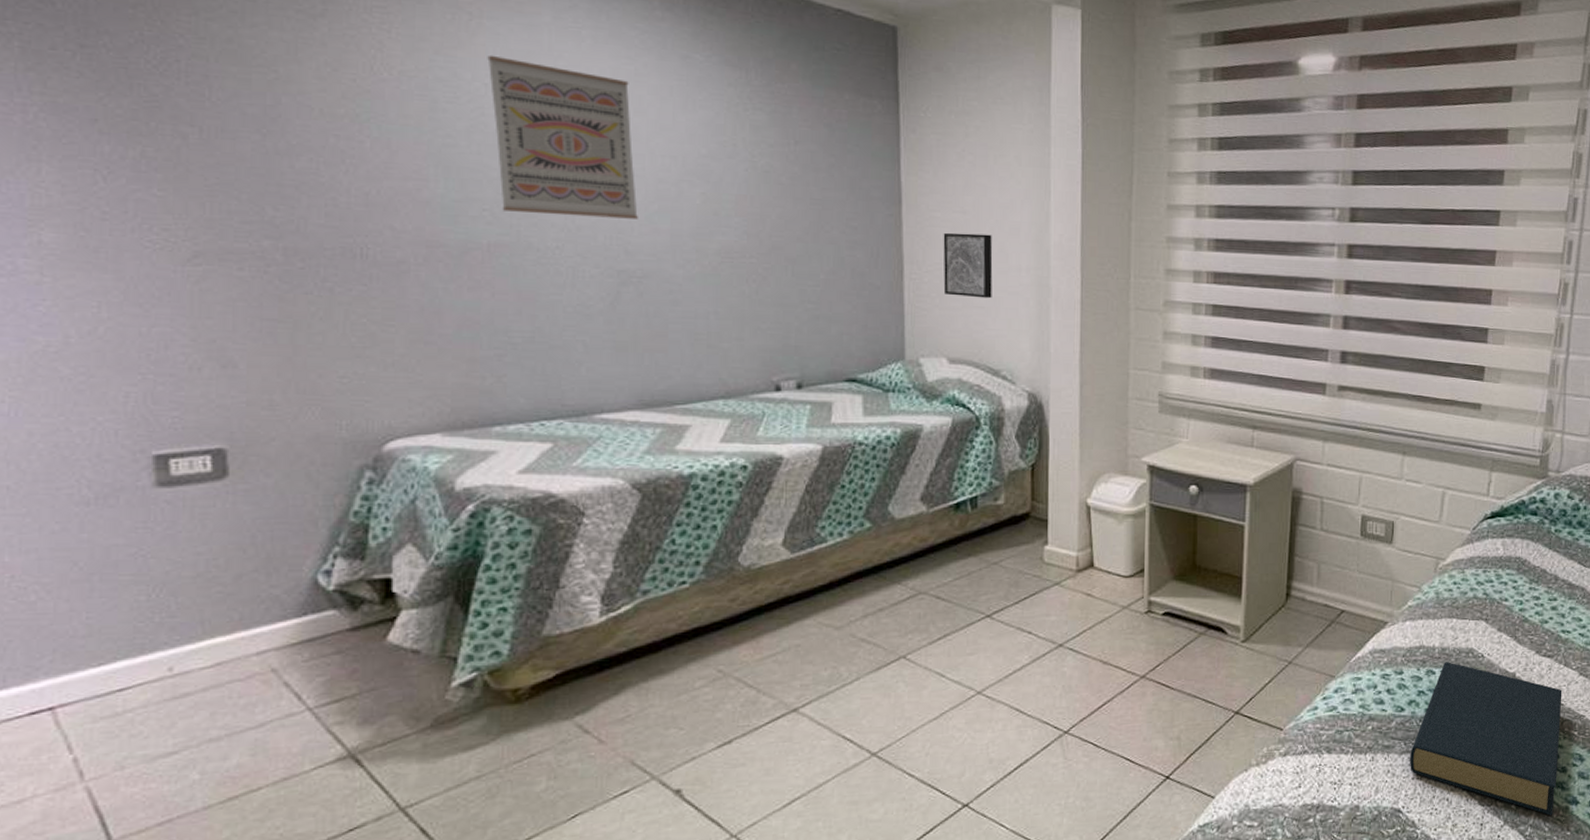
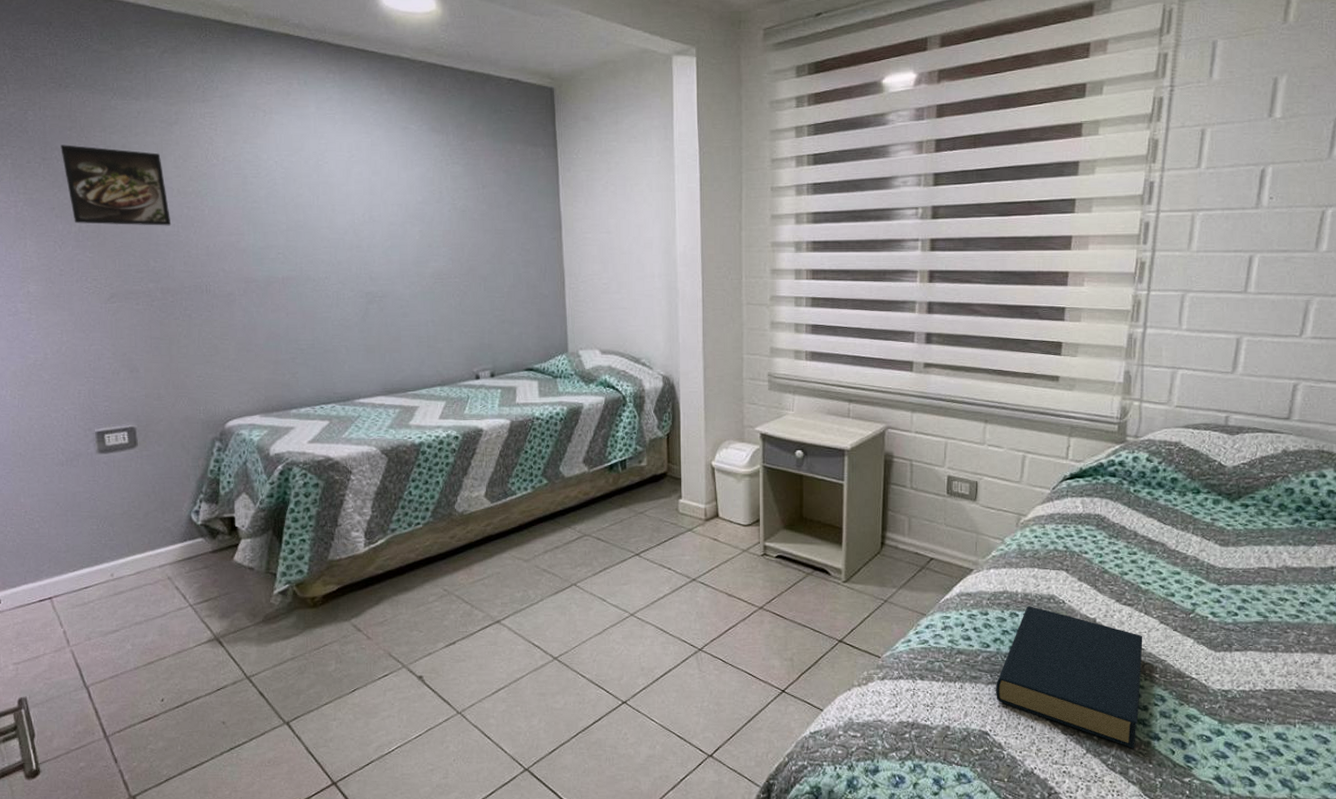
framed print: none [114,28,307,160] -> present [60,145,172,226]
wall art: present [487,55,638,219] -> none [276,140,378,254]
wall art: present [943,232,993,299] -> none [593,249,632,301]

